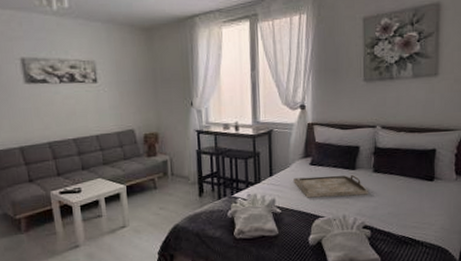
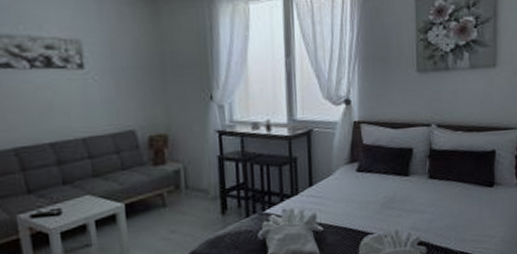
serving tray: present [293,175,368,198] -> none [338,182,423,212]

